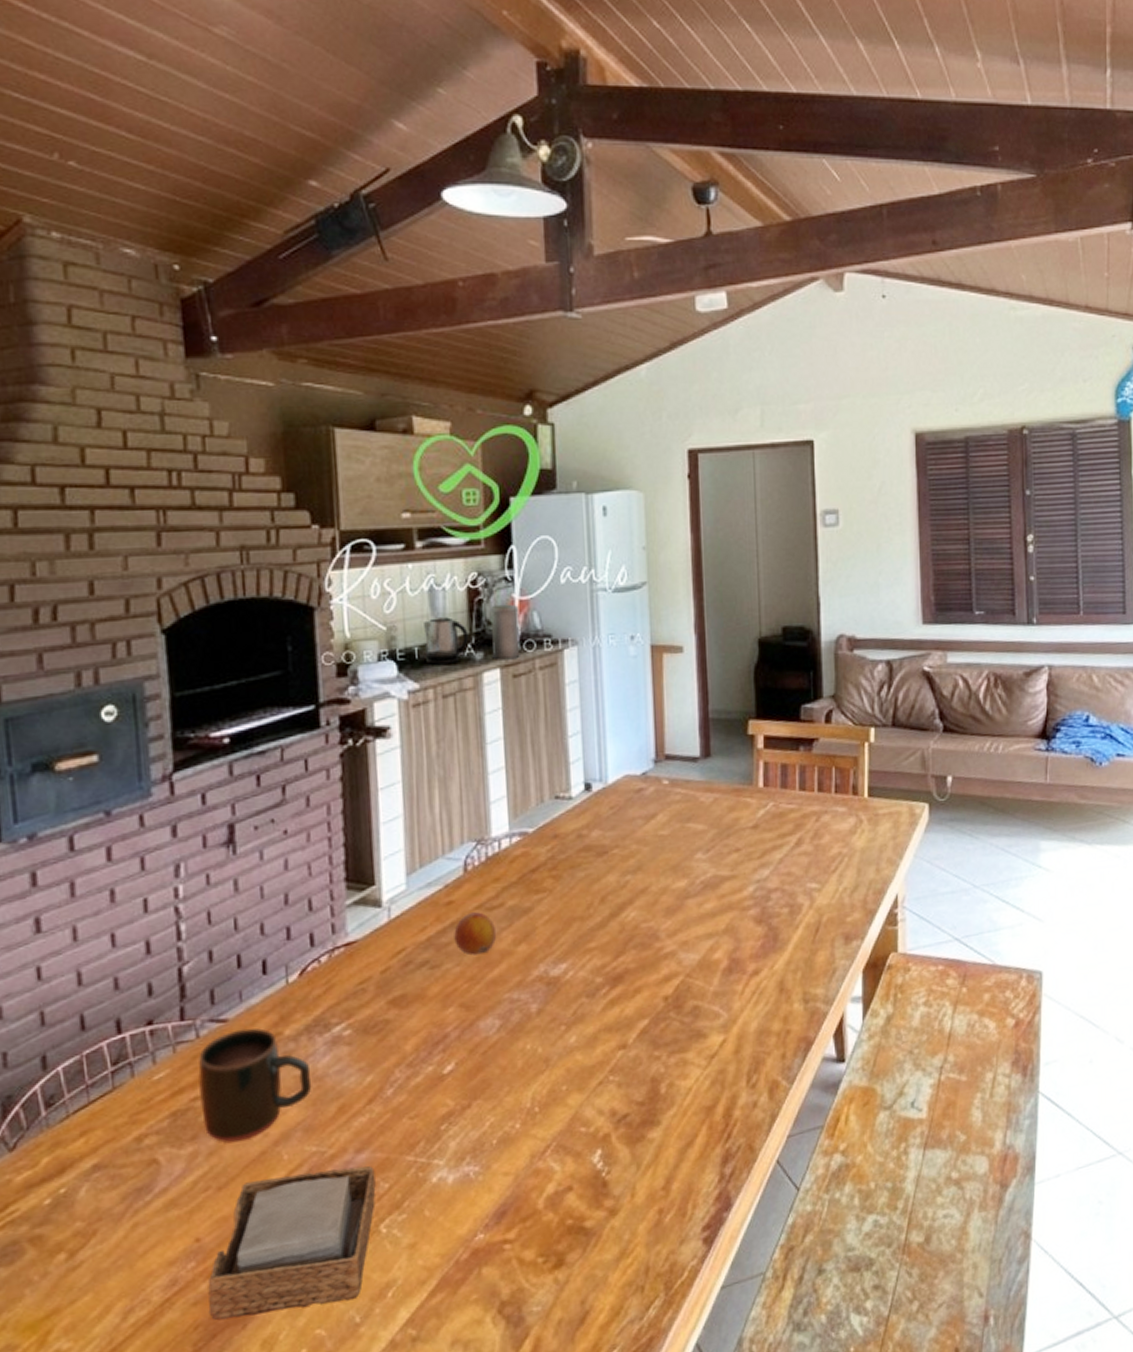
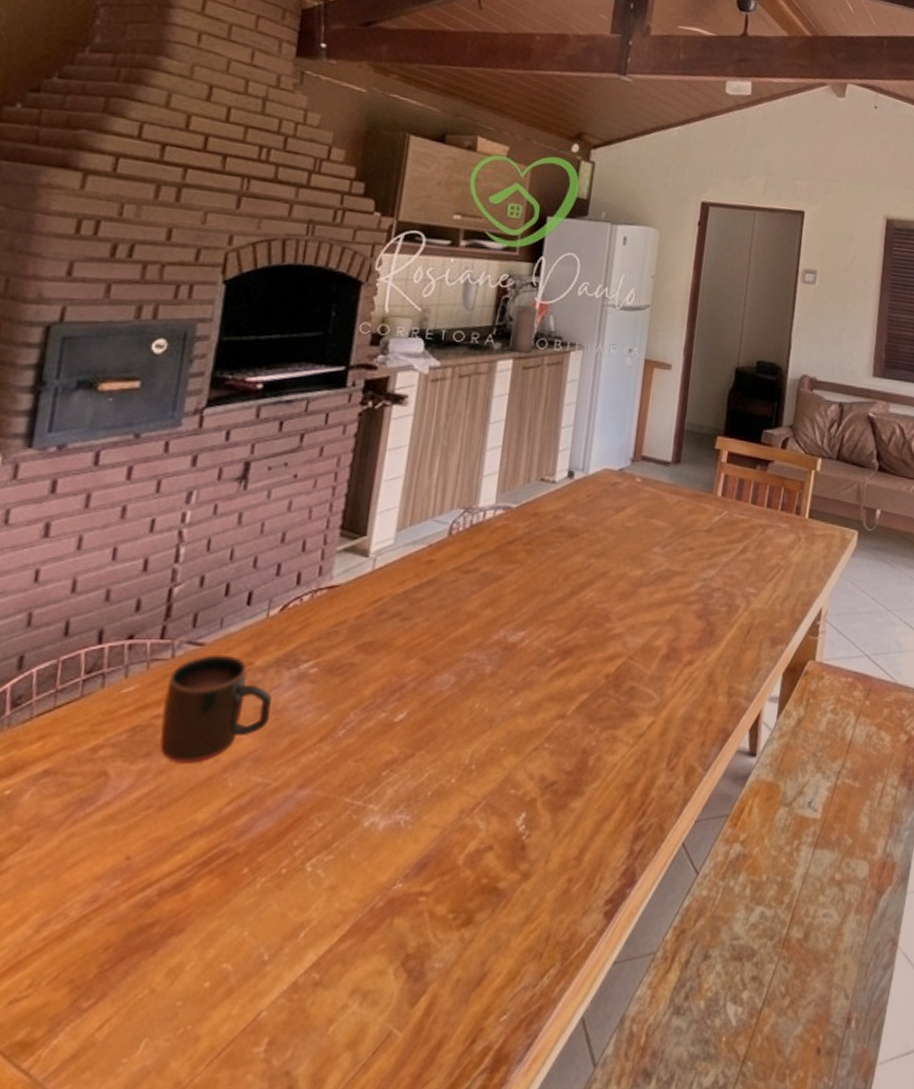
napkin holder: present [208,1166,376,1320] -> none [122,802,312,943]
kettle: present [424,616,469,666] -> none [450,306,492,350]
fruit: present [454,912,497,956] -> none [428,573,468,613]

